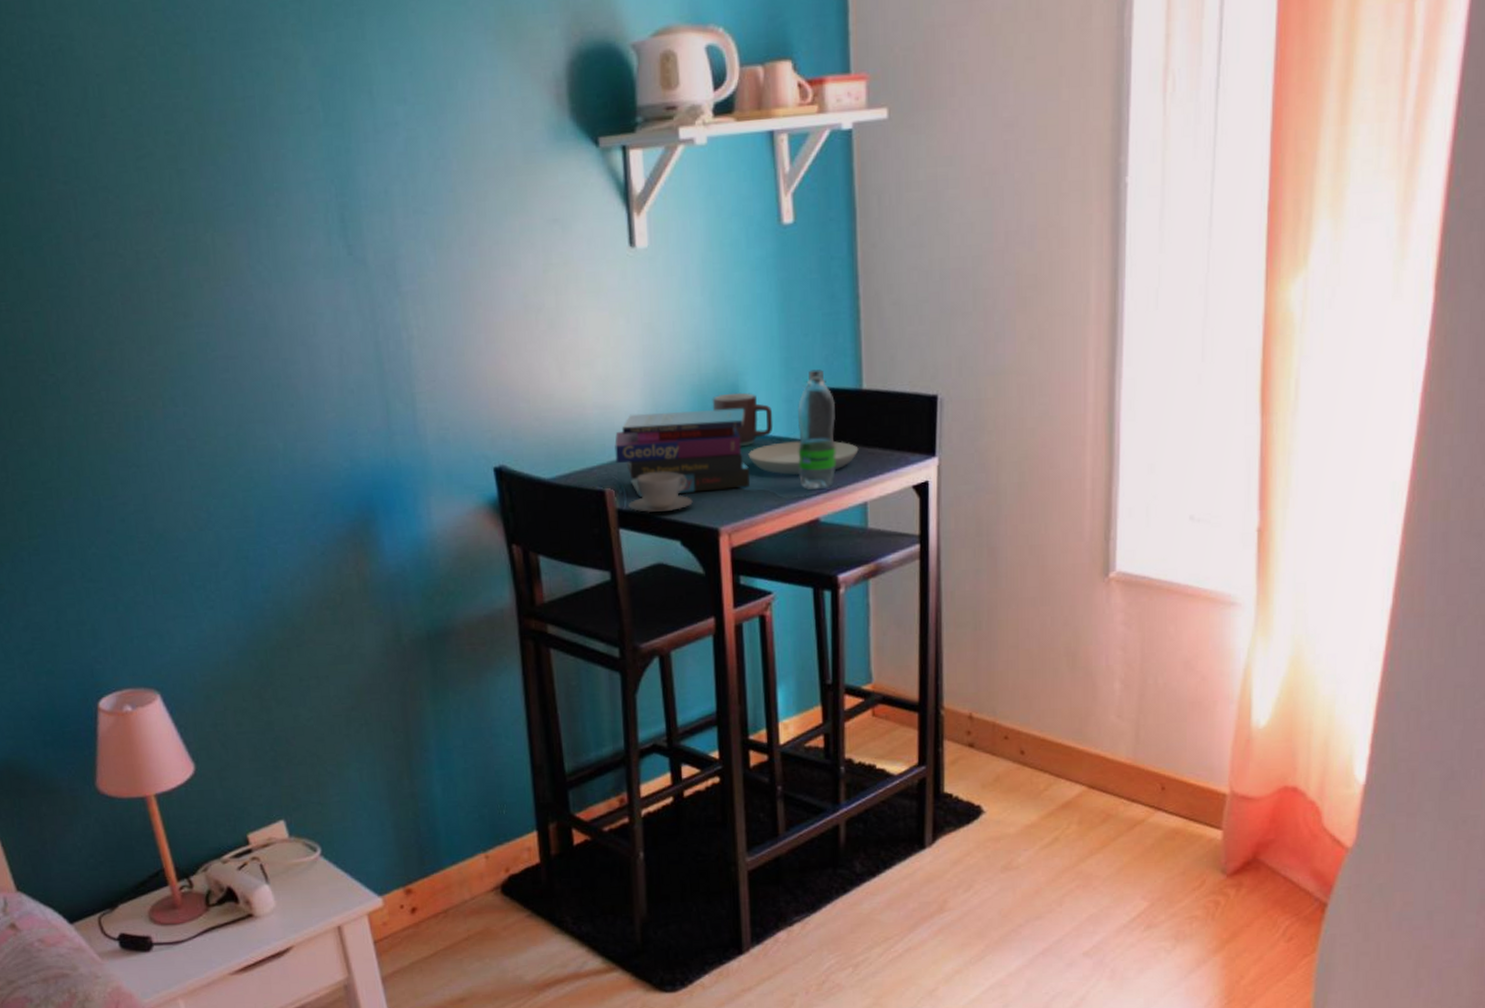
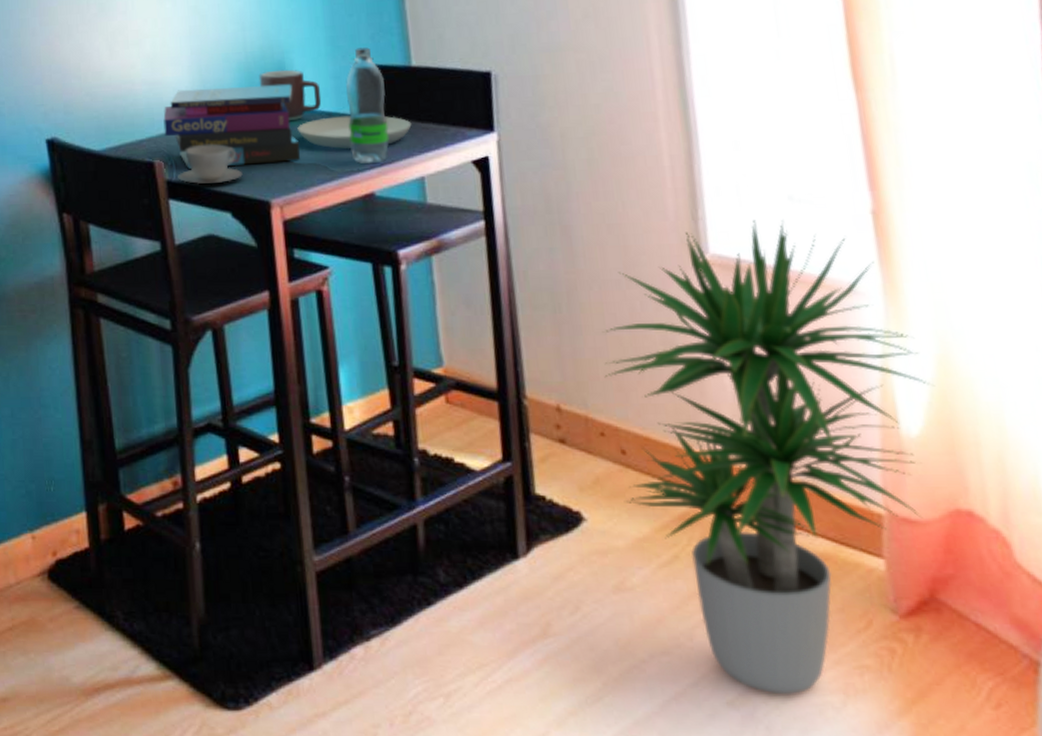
potted plant: none [1013,539,1285,944] -> present [602,220,936,696]

